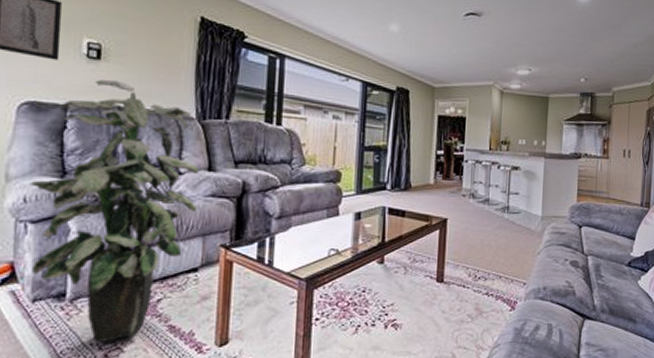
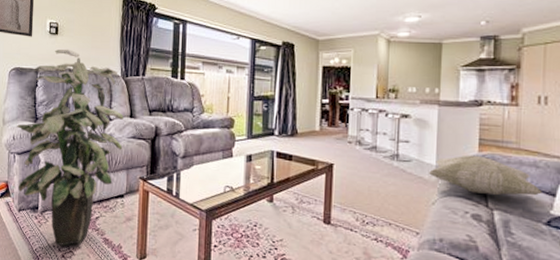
decorative pillow: none [534,205,625,242] -> present [428,155,542,196]

